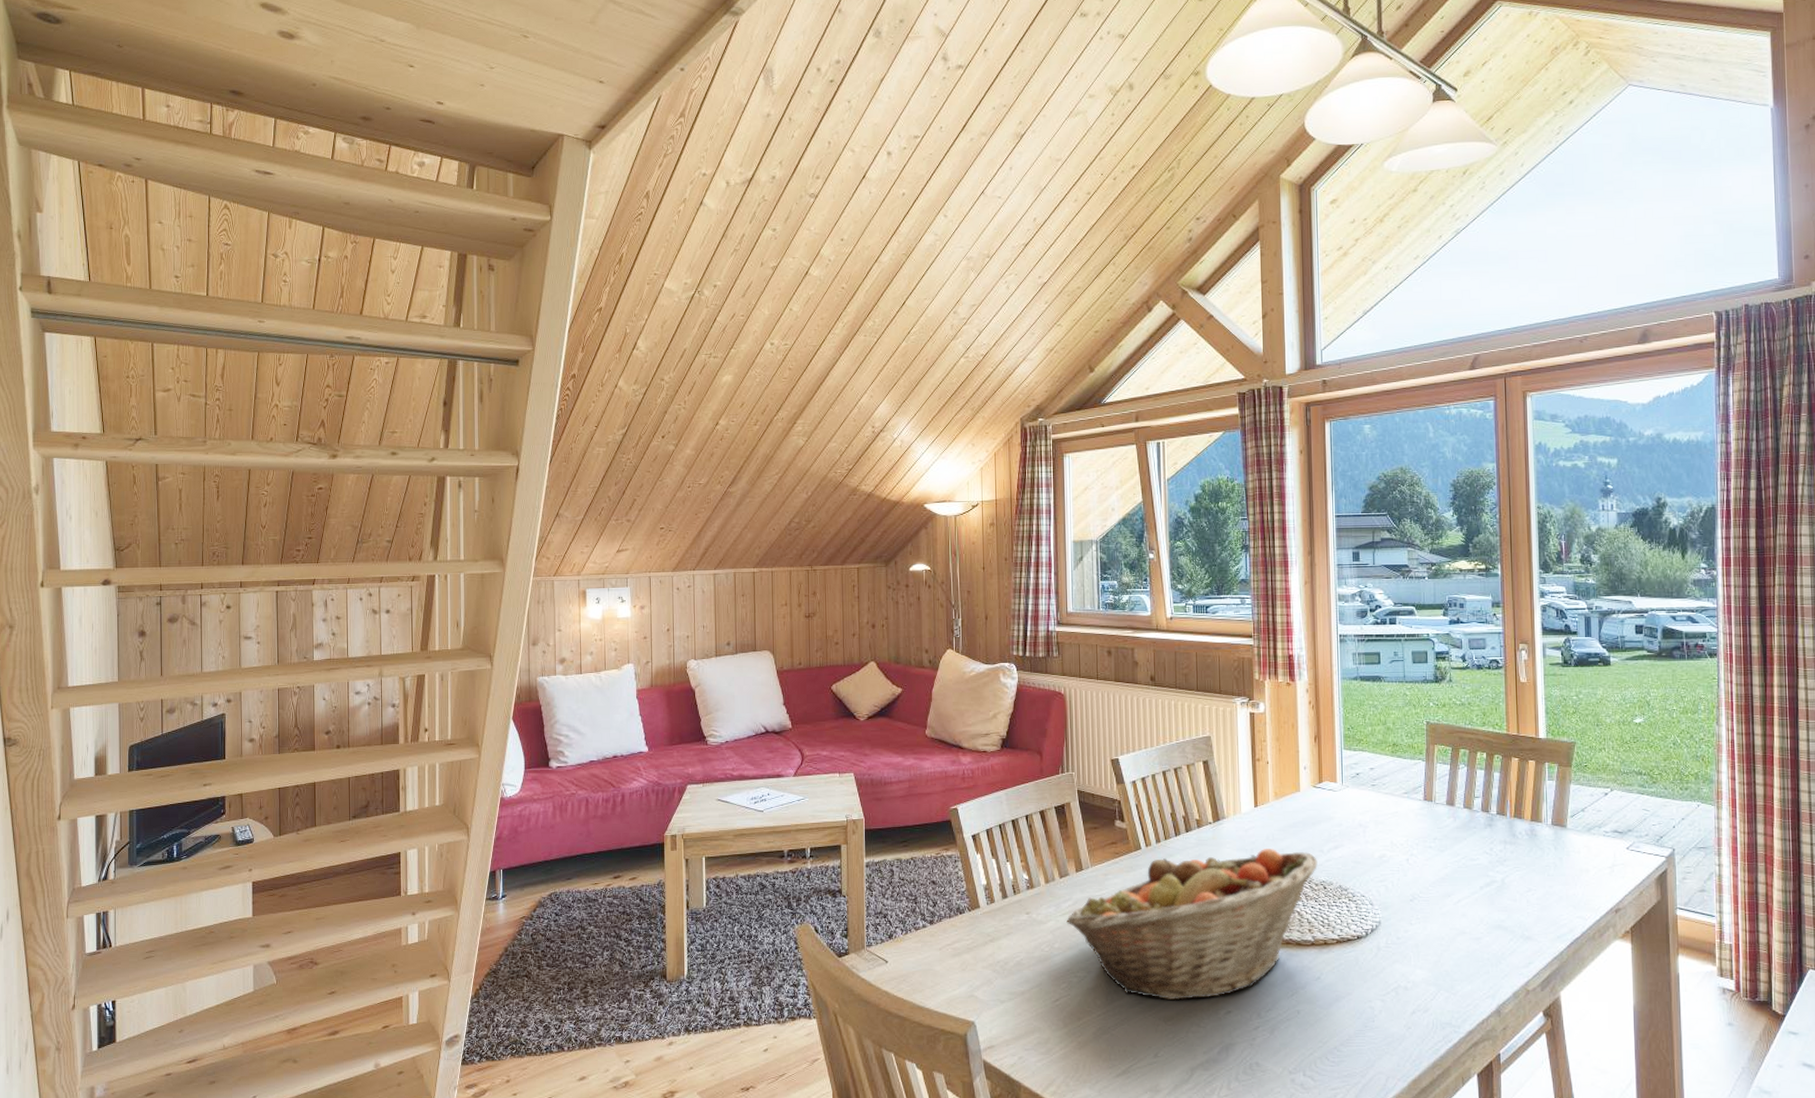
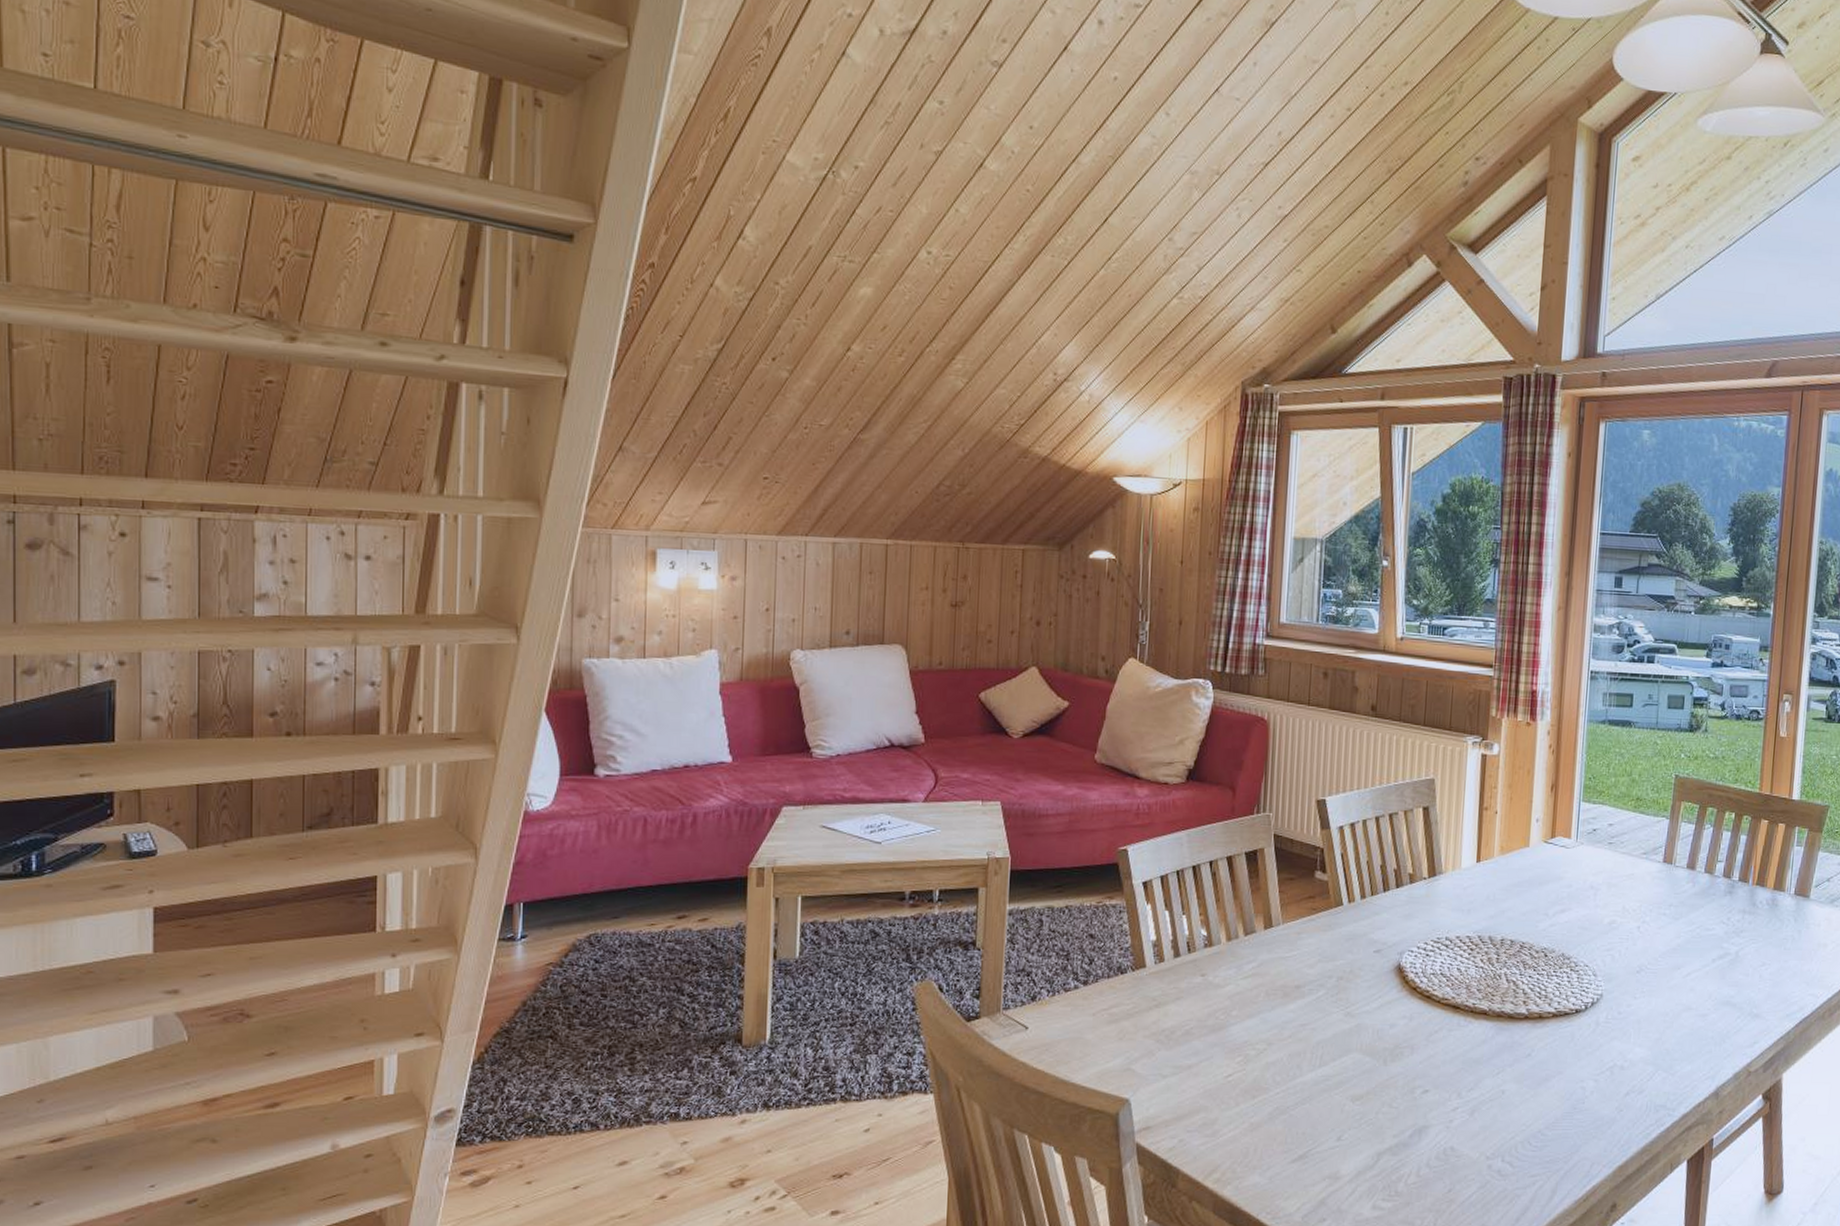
fruit basket: present [1066,849,1318,1001] -> none [1248,910,1541,1078]

